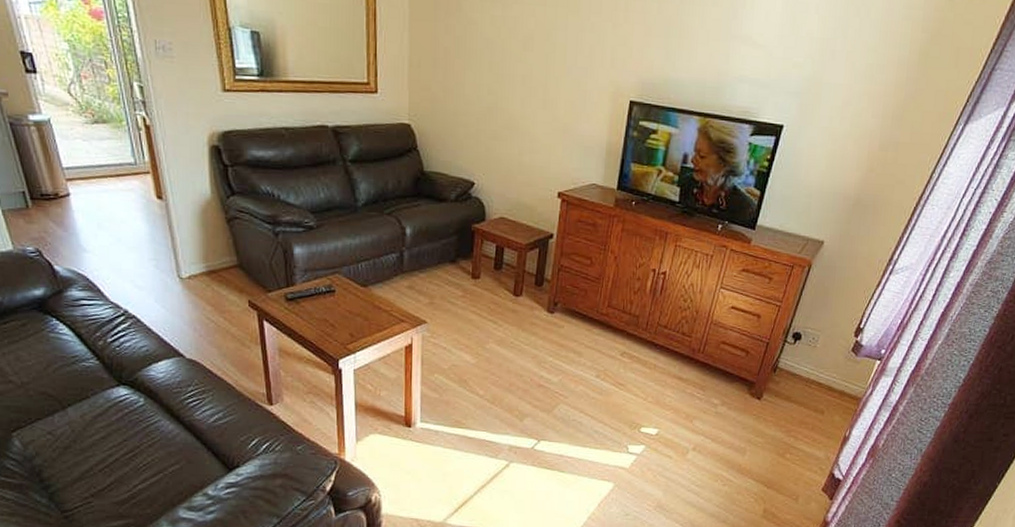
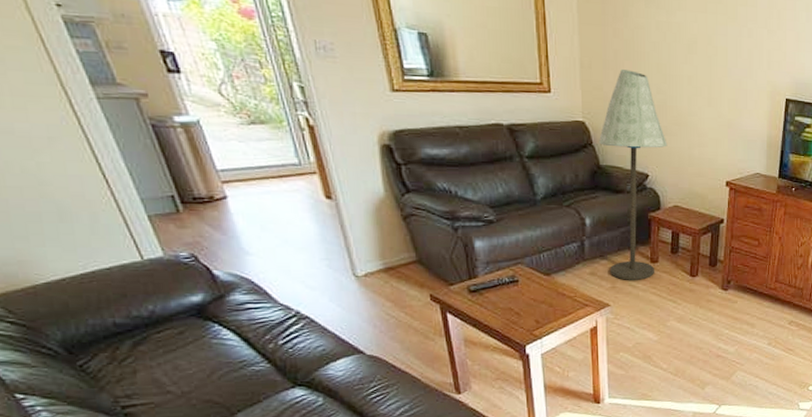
floor lamp: none [424,68,496,297] -> present [599,70,668,280]

